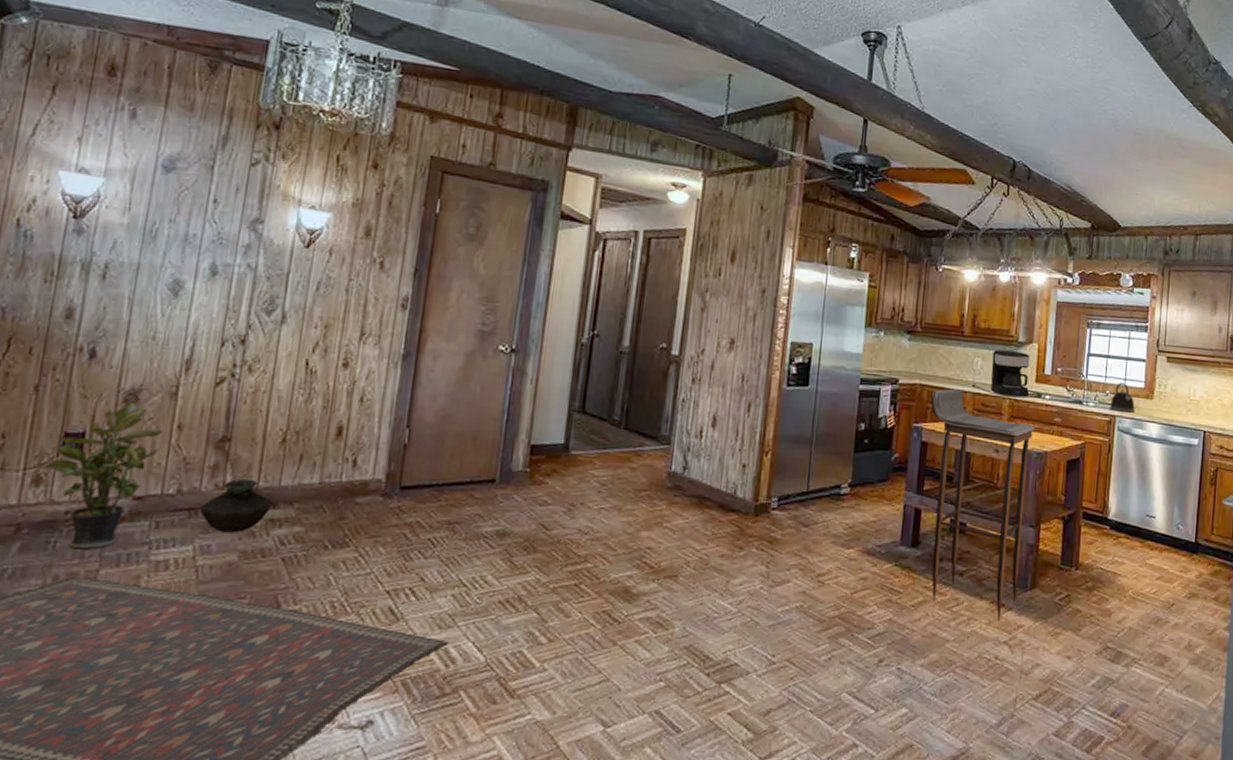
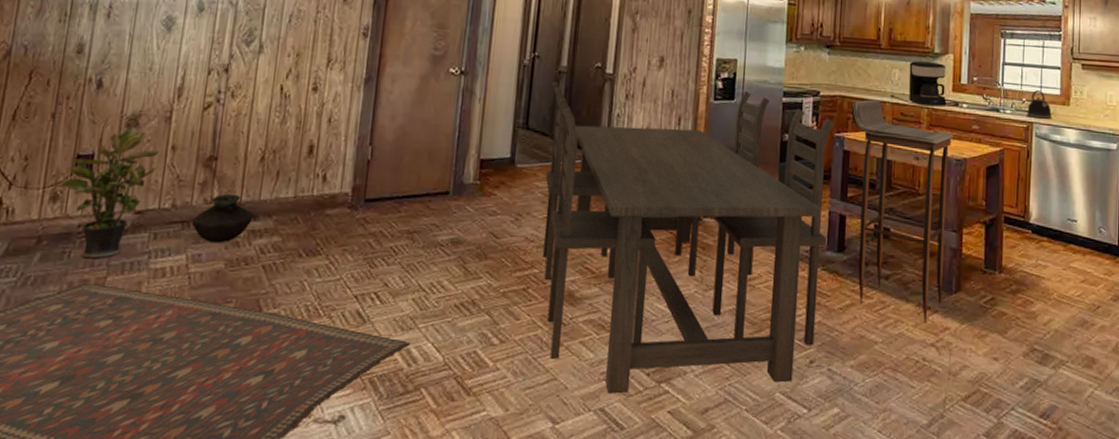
dining set: none [596,361,913,695] -> present [542,81,835,394]

